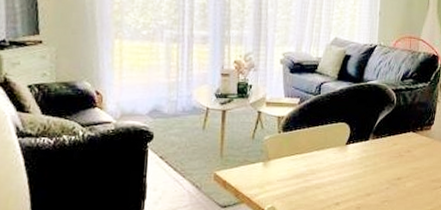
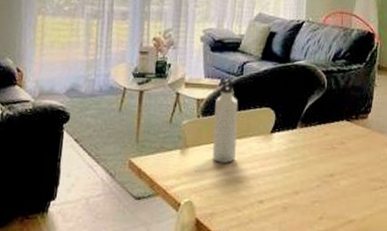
water bottle: none [292,98,317,172] -> present [212,79,239,163]

